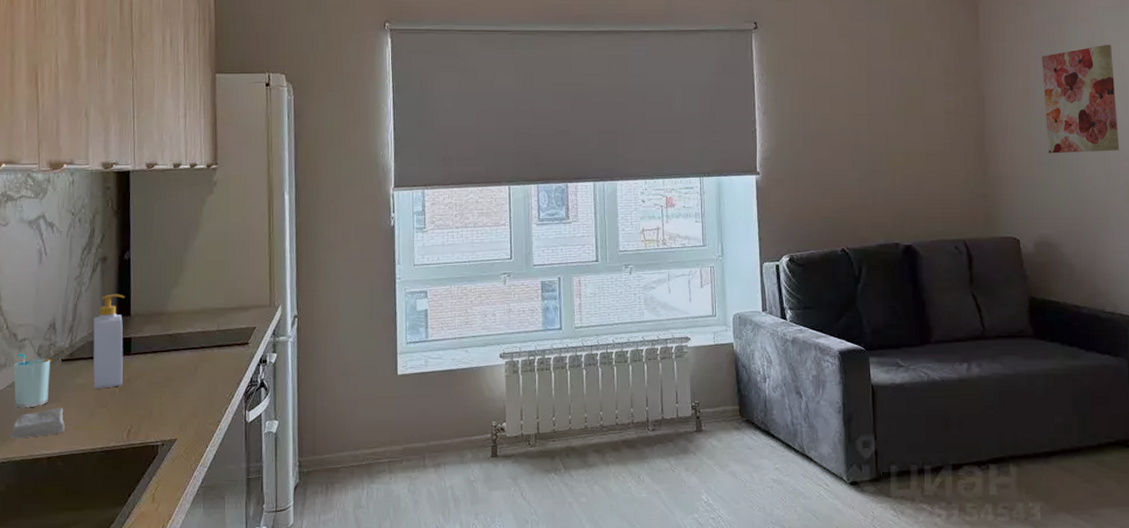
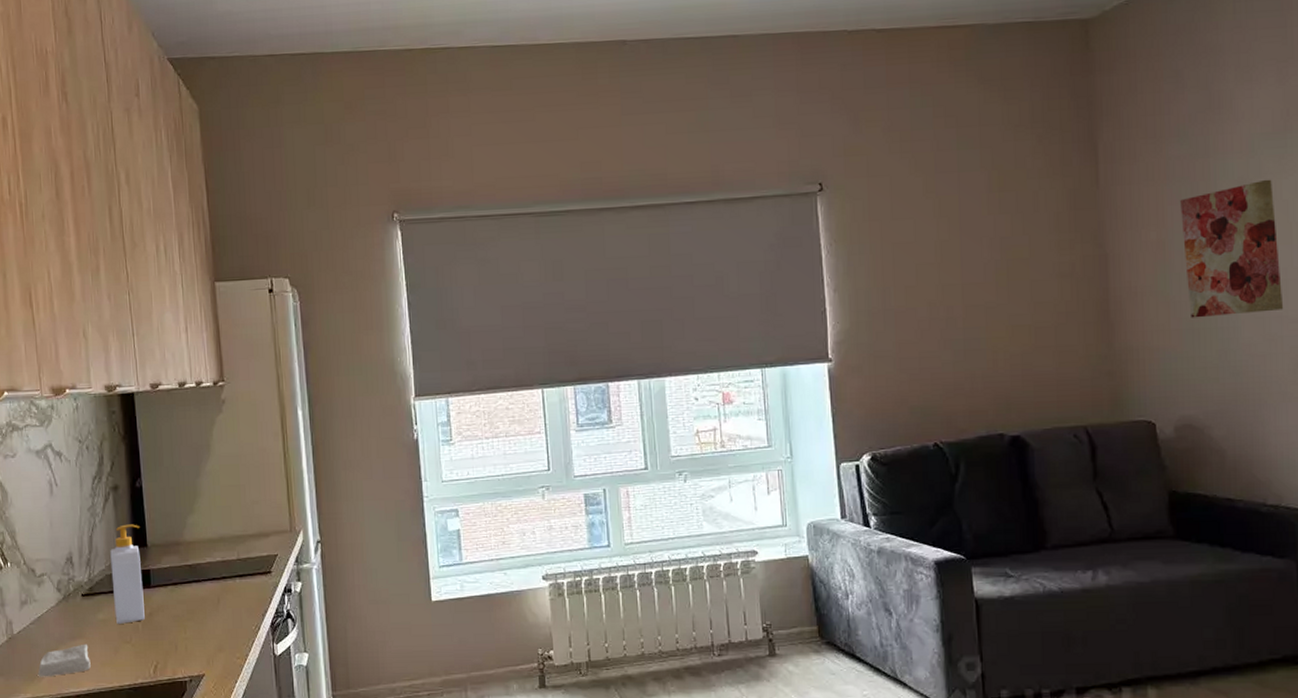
cup: present [13,353,52,408] -> none [34,589,72,646]

